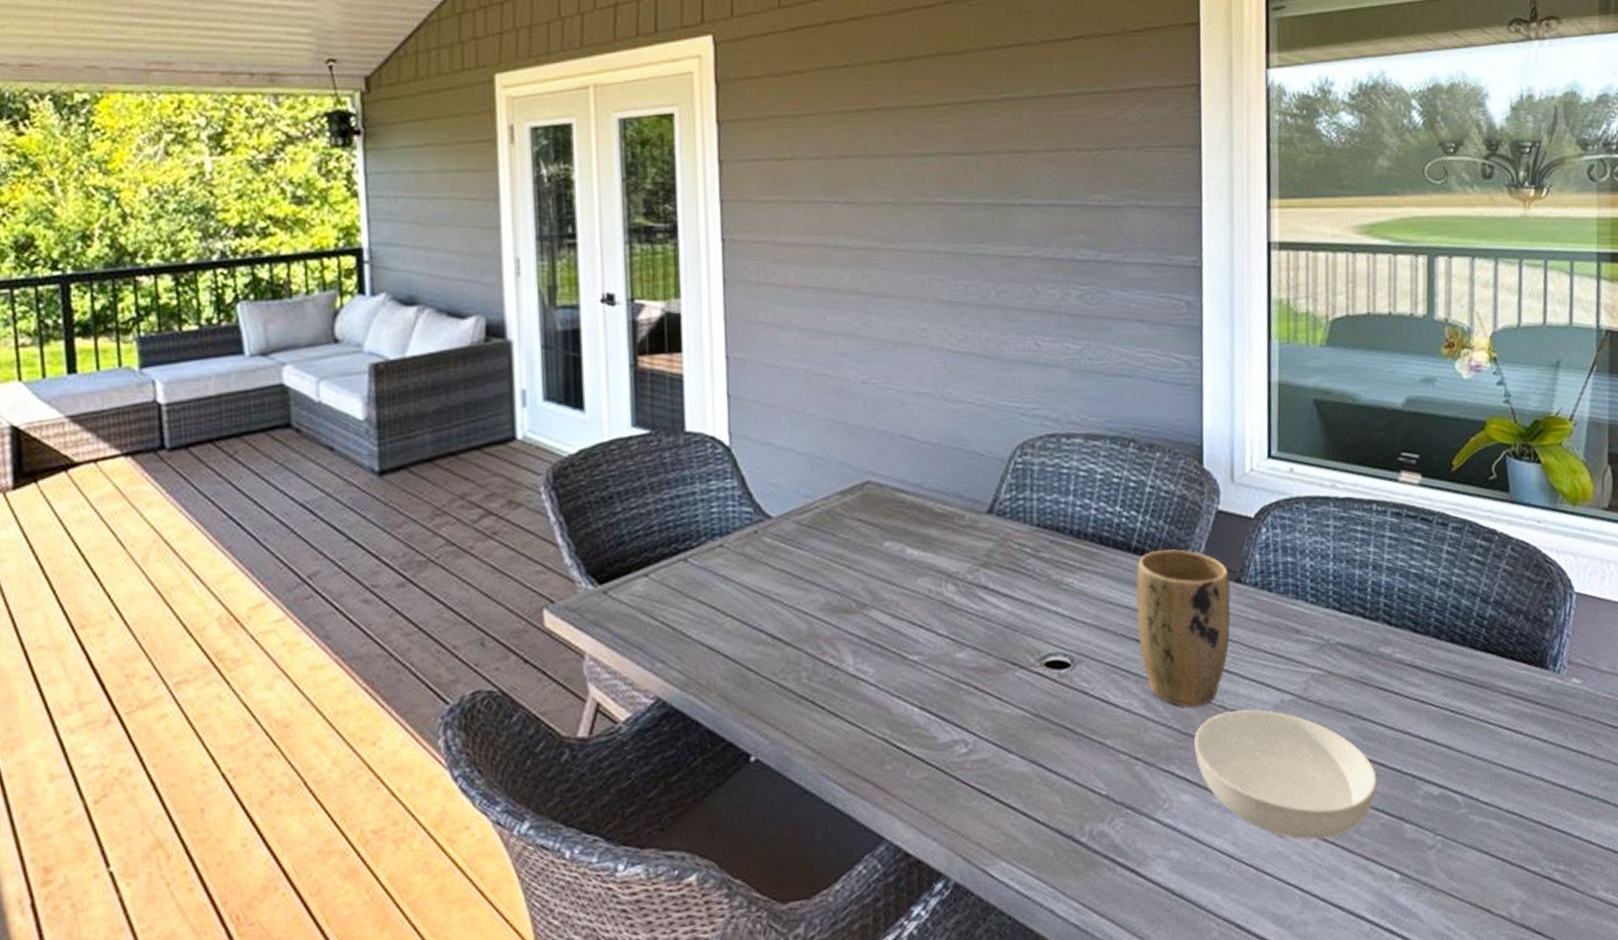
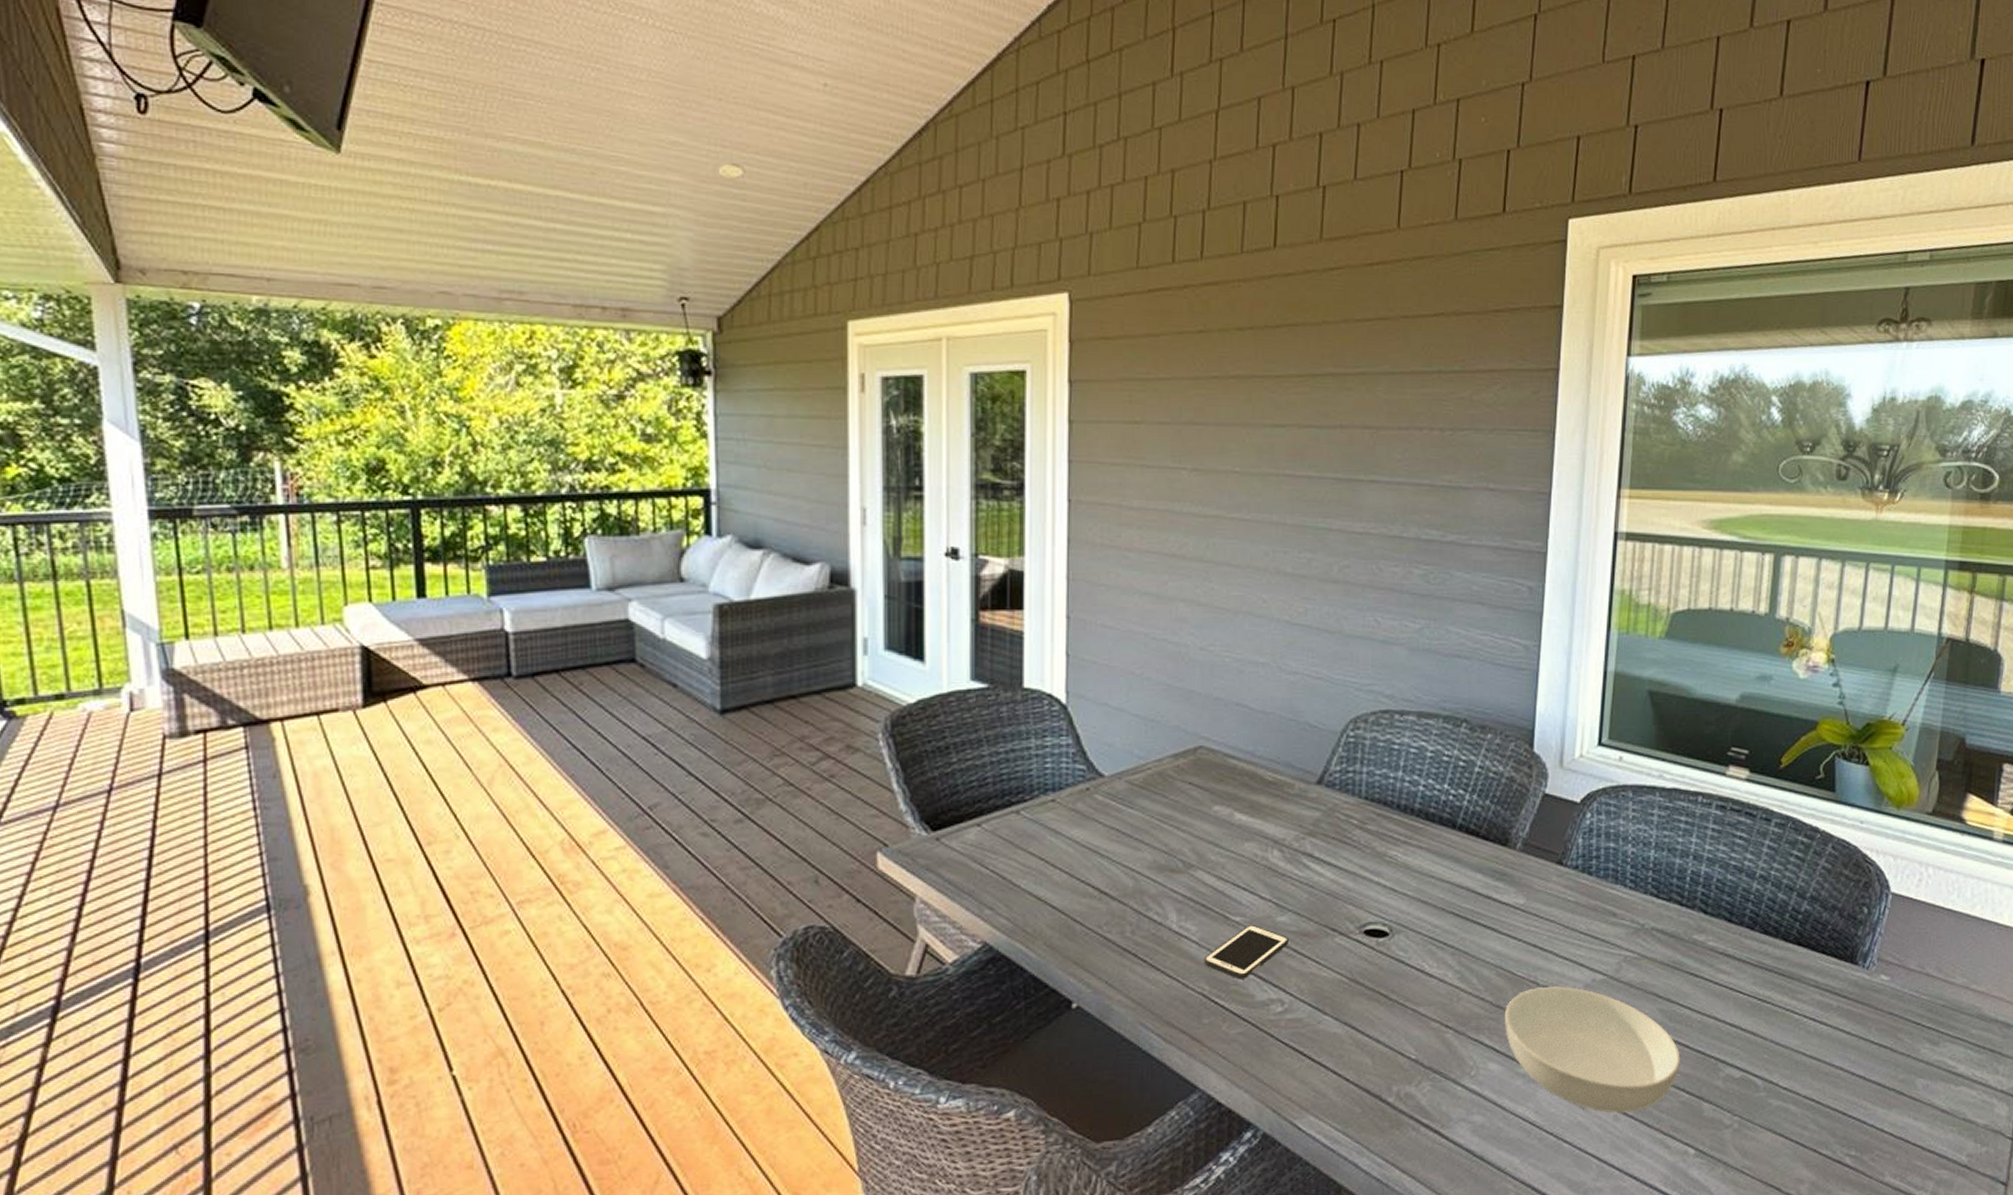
cell phone: none [883,662,969,722] -> present [1204,924,1289,979]
plant pot: present [1135,549,1231,708] -> none [1457,829,1552,982]

